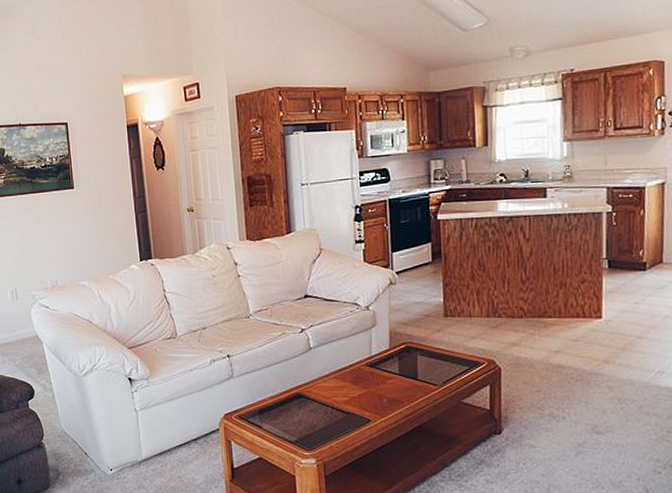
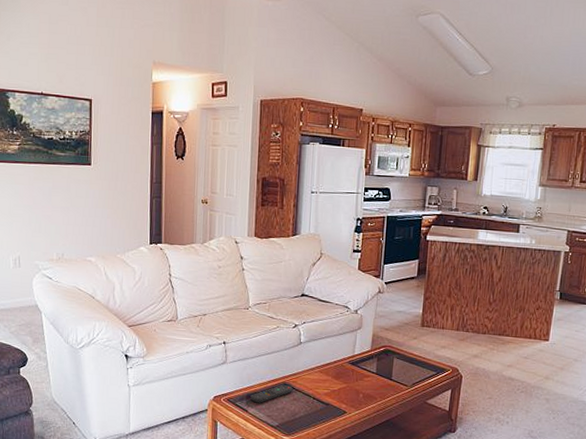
remote control: none [263,395,308,418] -> present [250,384,292,403]

